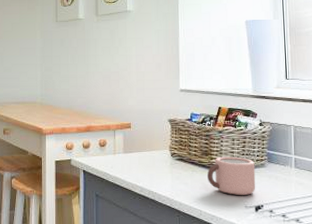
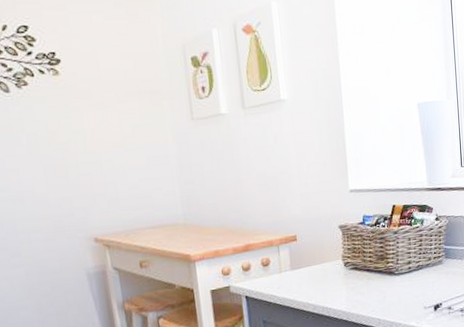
mug: present [207,156,256,195] -> none [384,256,434,298]

